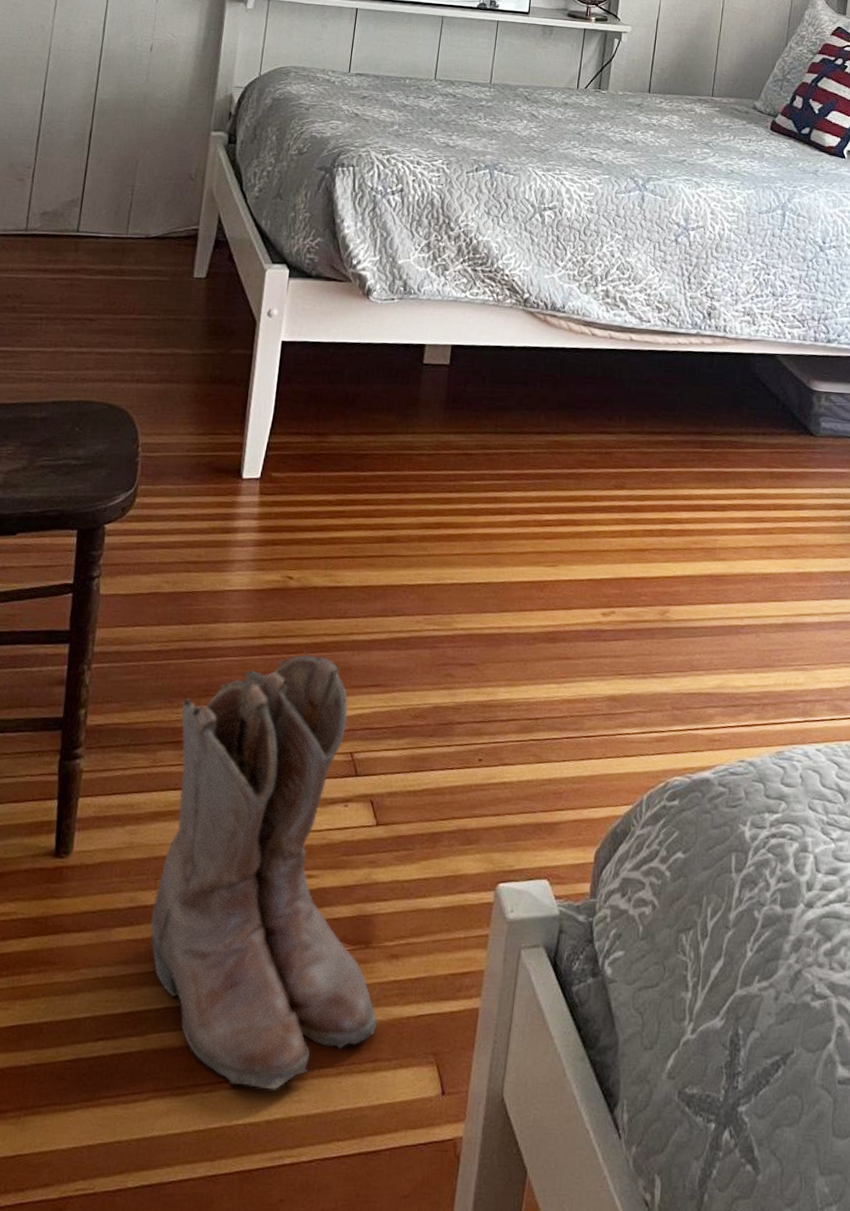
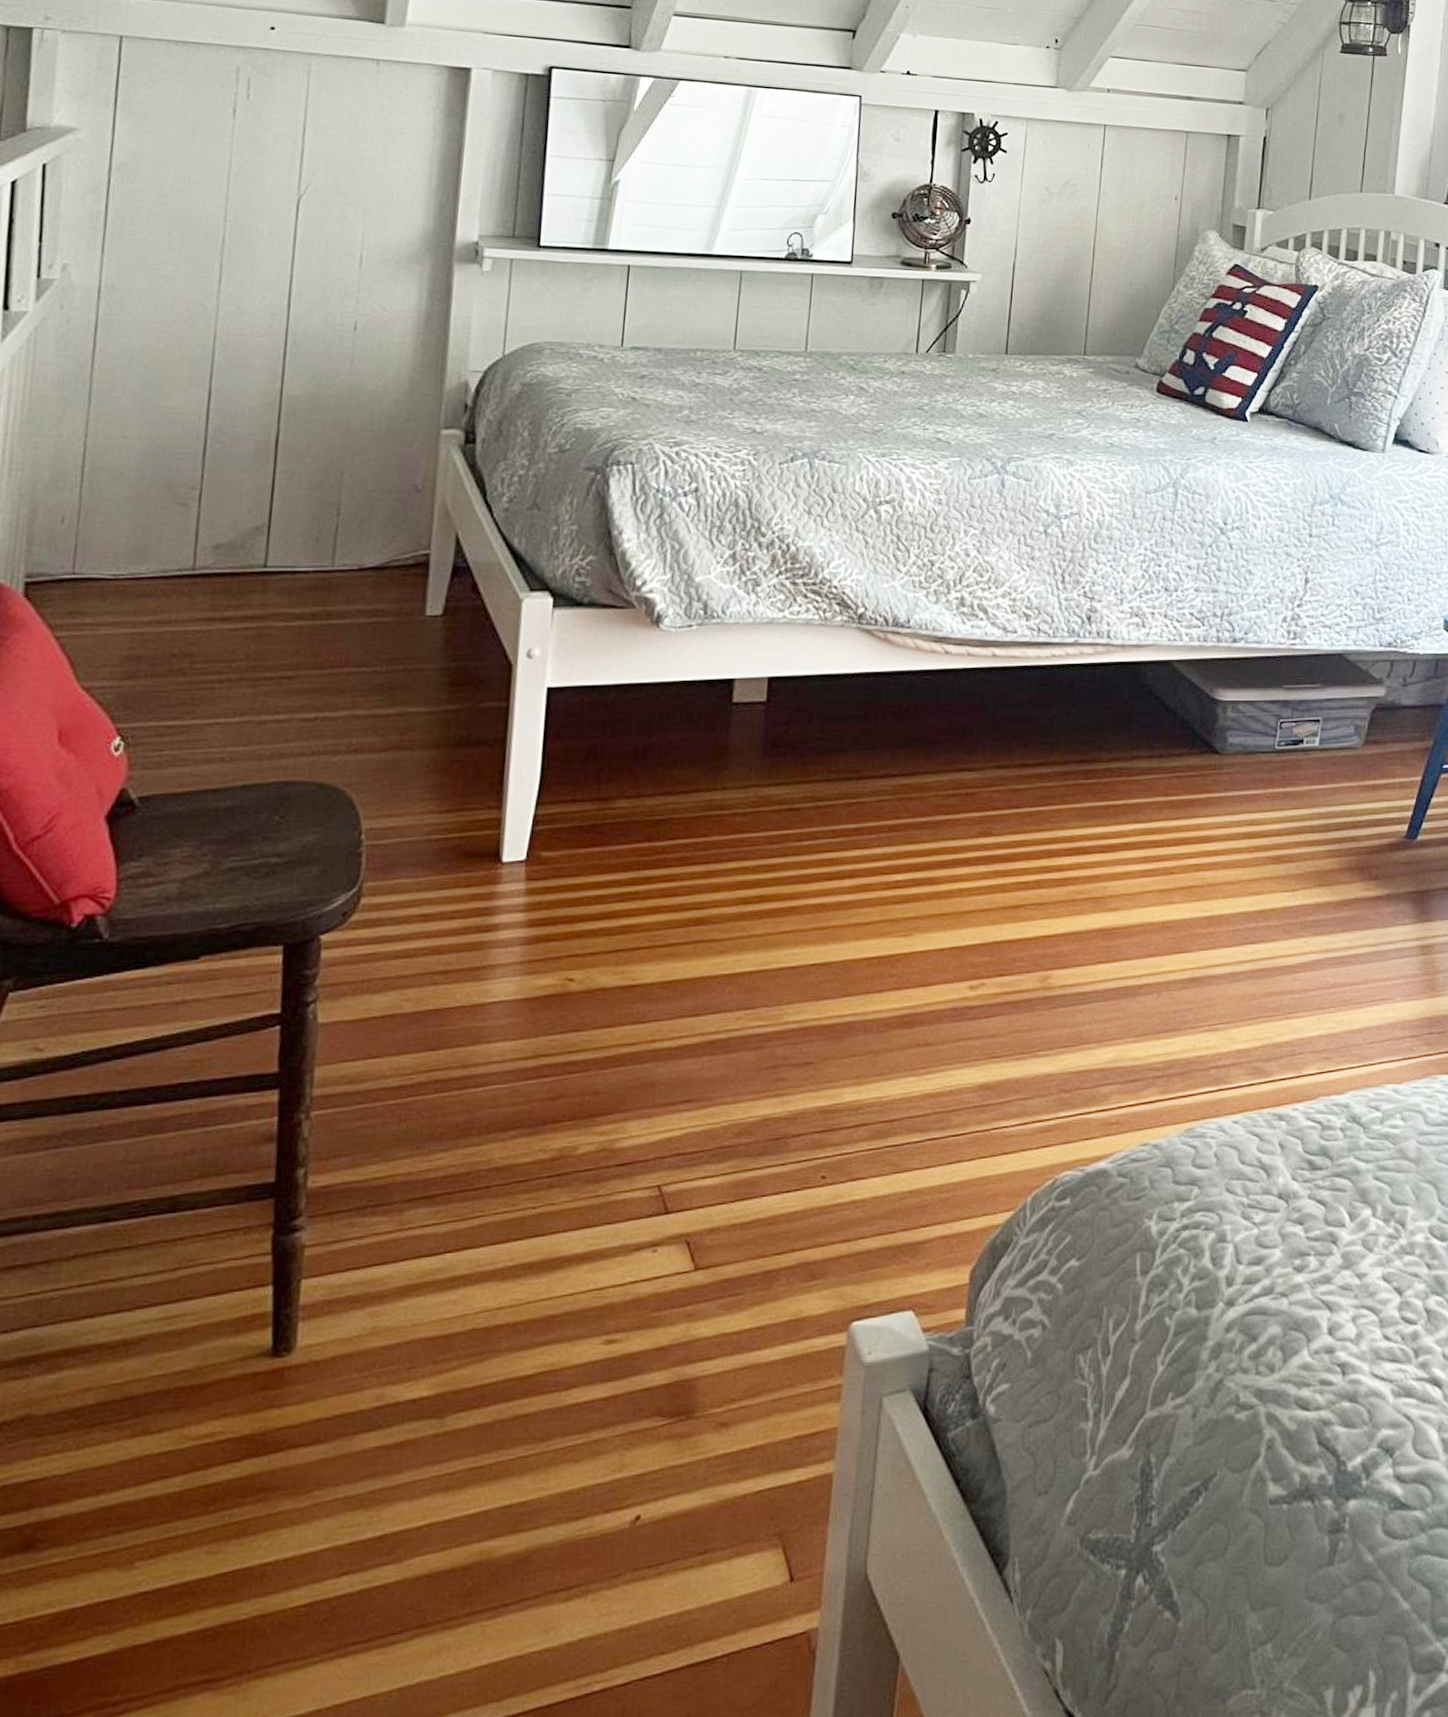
boots: present [150,655,377,1090] -> none [405,1071,705,1606]

